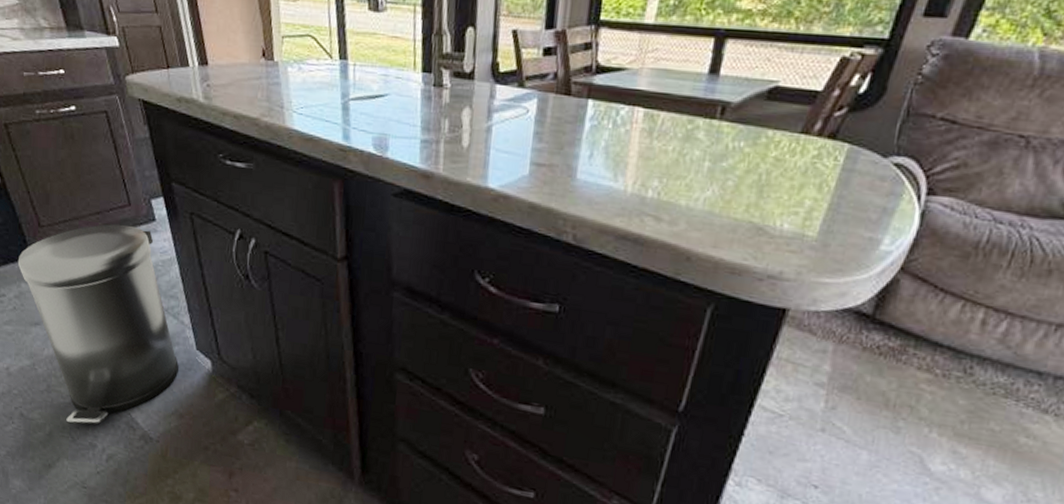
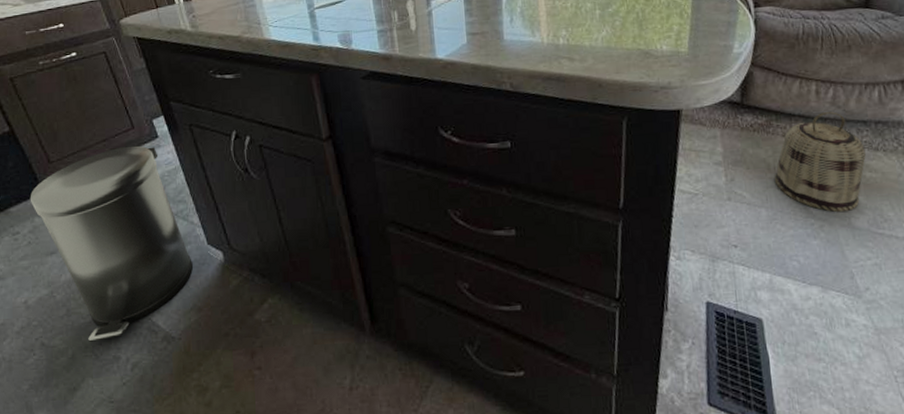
basket: none [890,349,1030,479] -> present [774,112,866,212]

